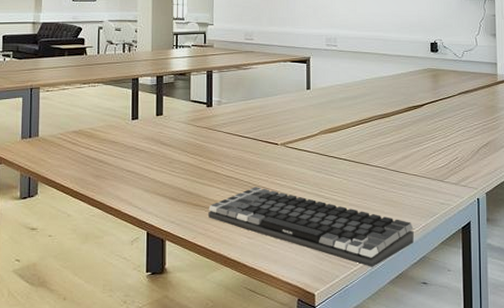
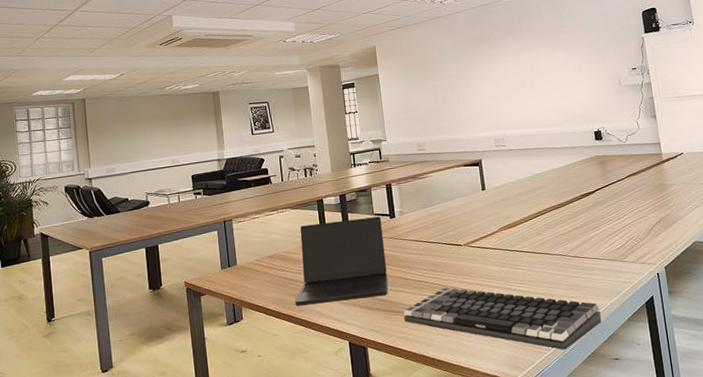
laptop: none [95,103,197,188] -> present [294,216,388,306]

